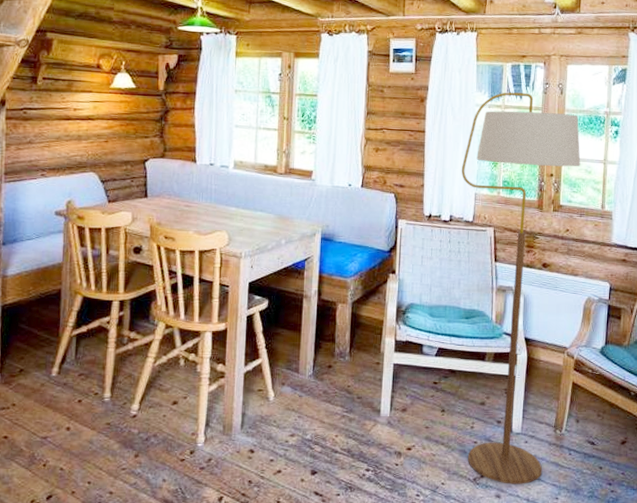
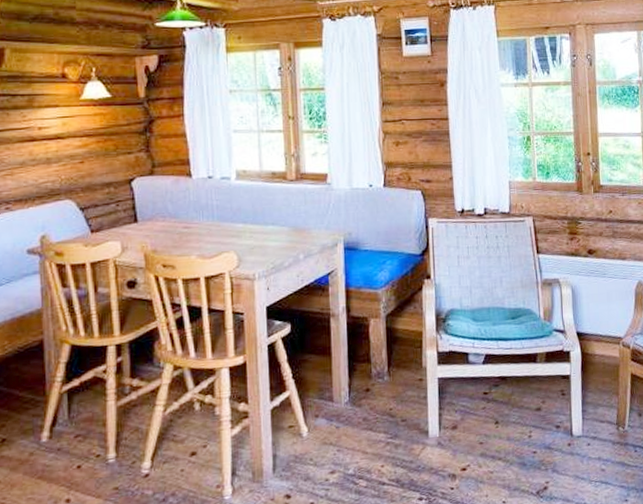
floor lamp: present [461,92,581,484] -> none [491,68,618,493]

